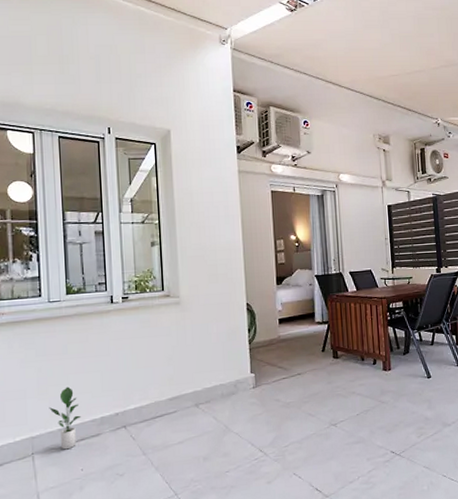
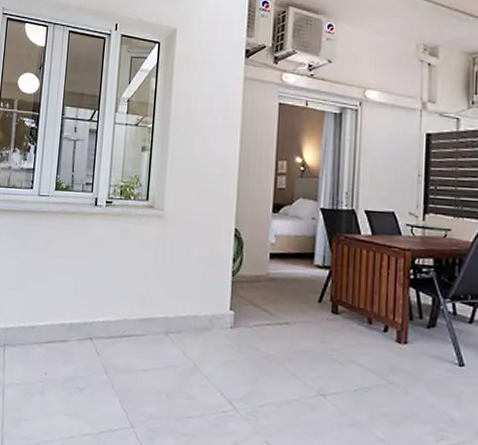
potted plant: present [49,386,82,450] -> none [25,284,53,349]

